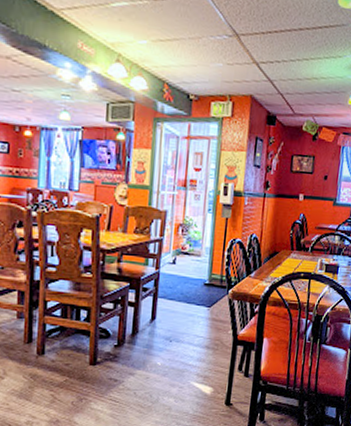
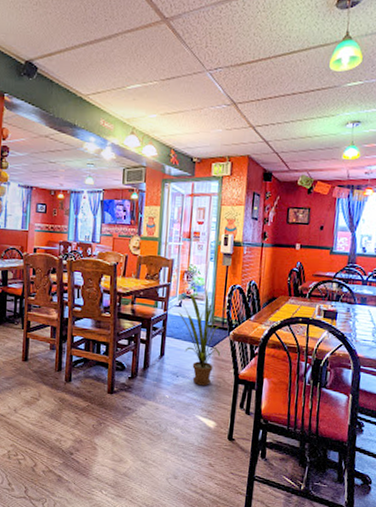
house plant: none [172,243,226,350] -> present [178,288,227,386]

